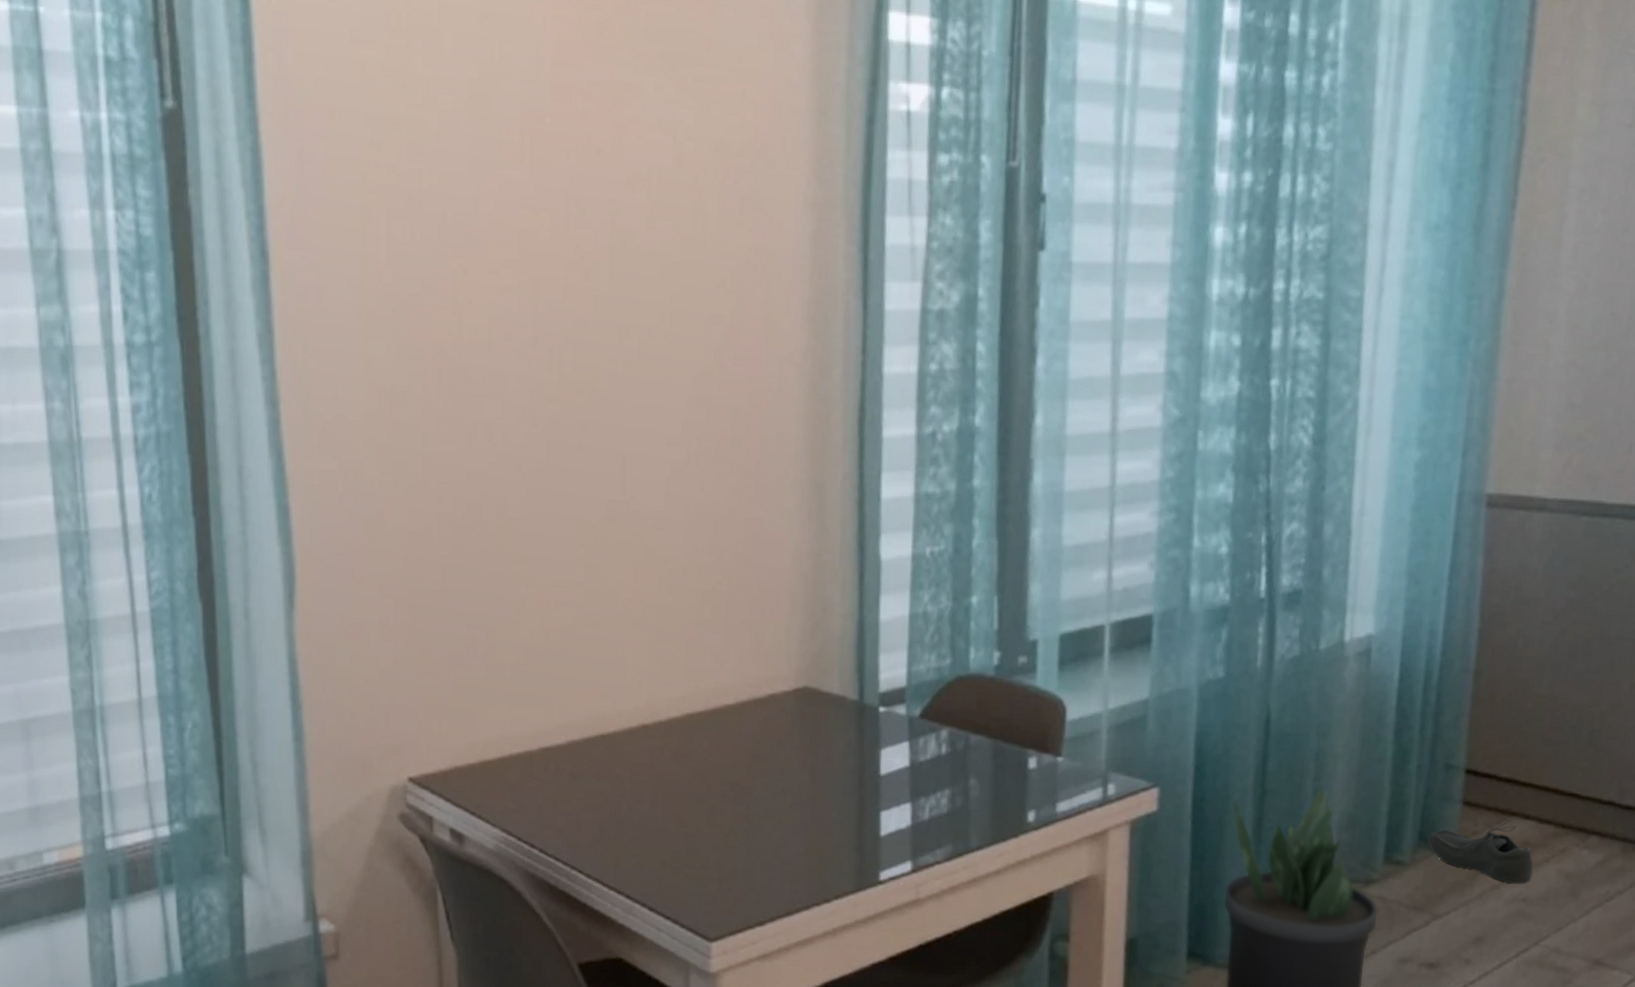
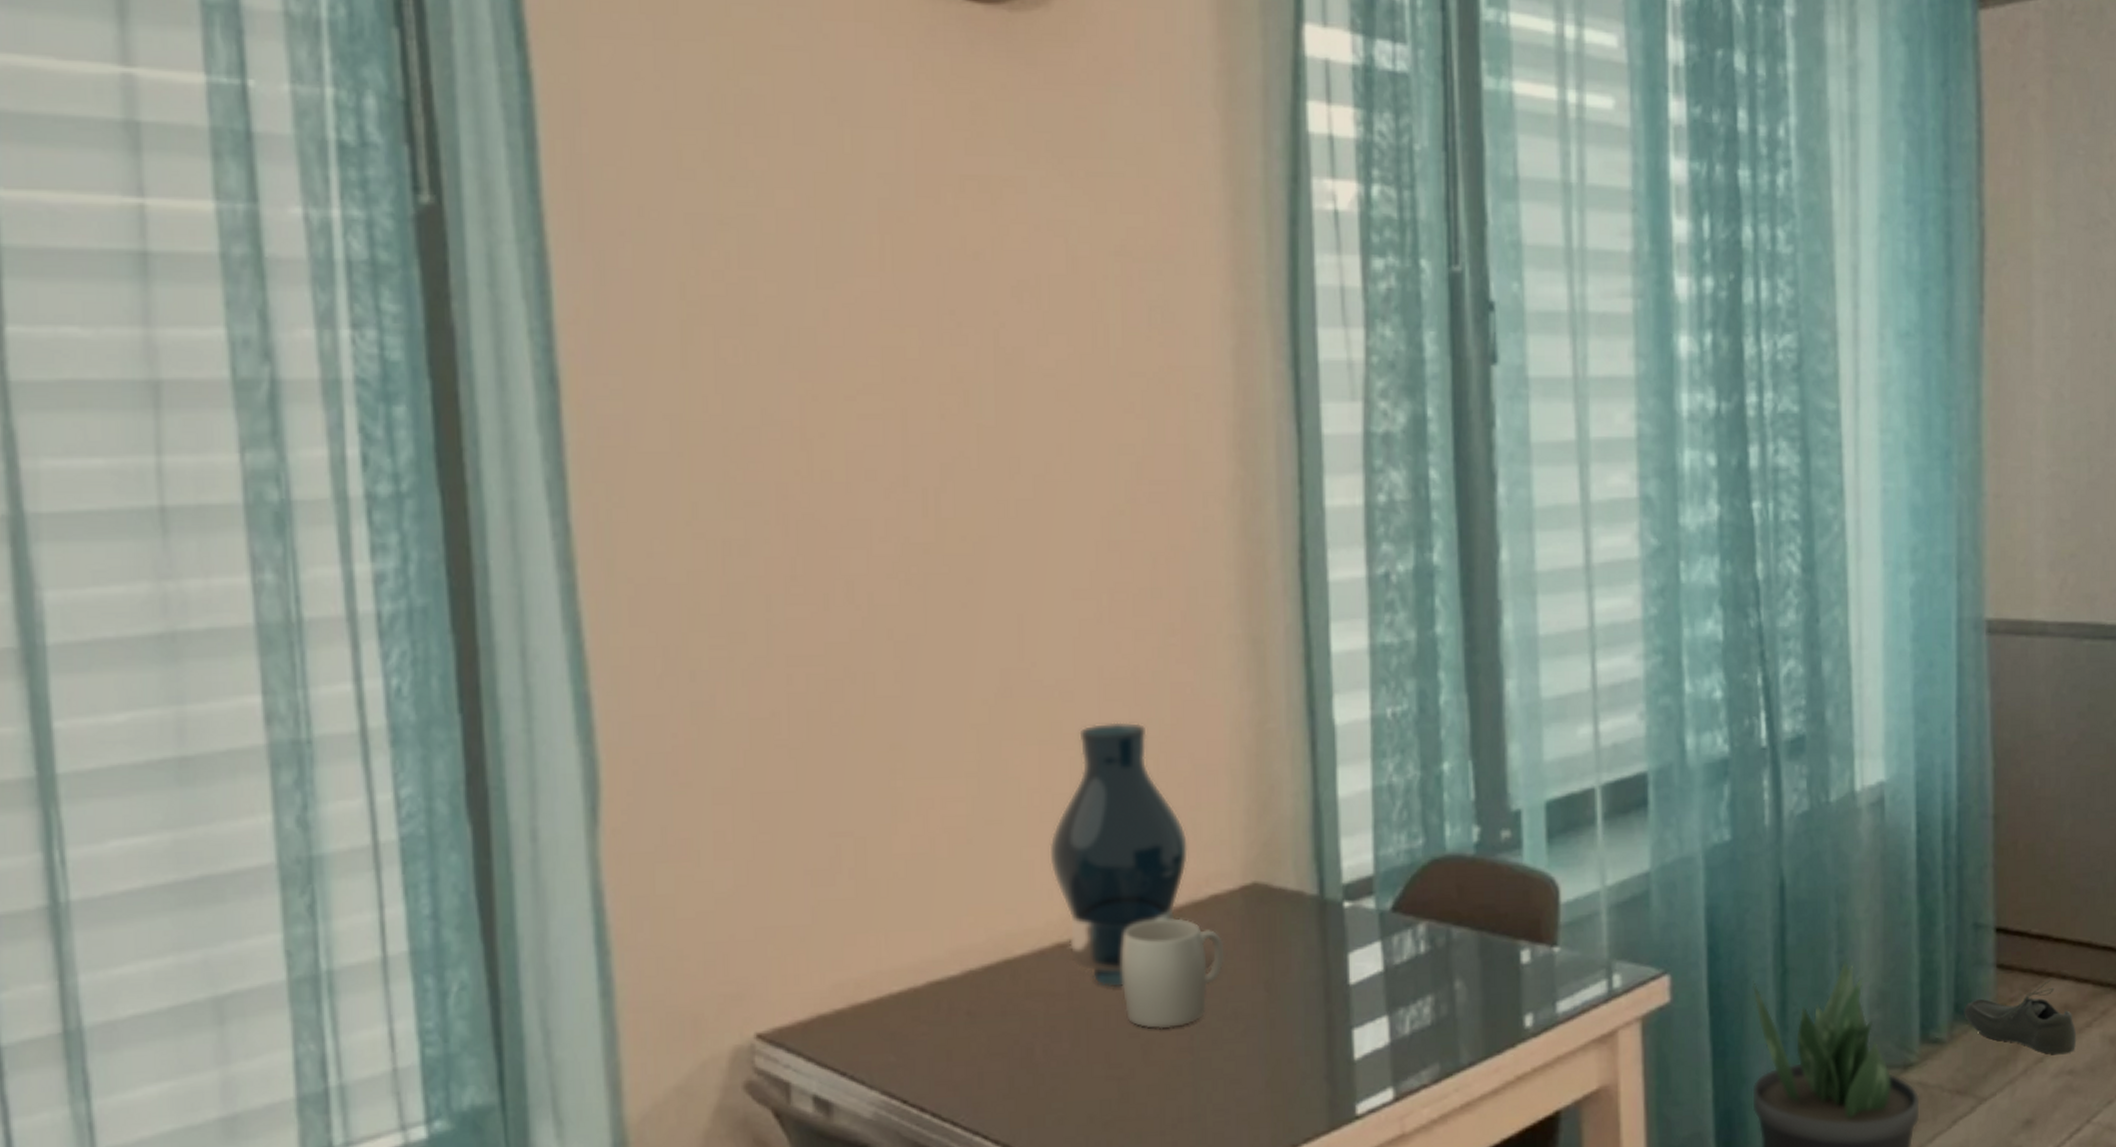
vase: none [639,548,753,763] -> present [1049,722,1189,988]
mug: none [691,710,778,799] -> present [1120,917,1225,1029]

